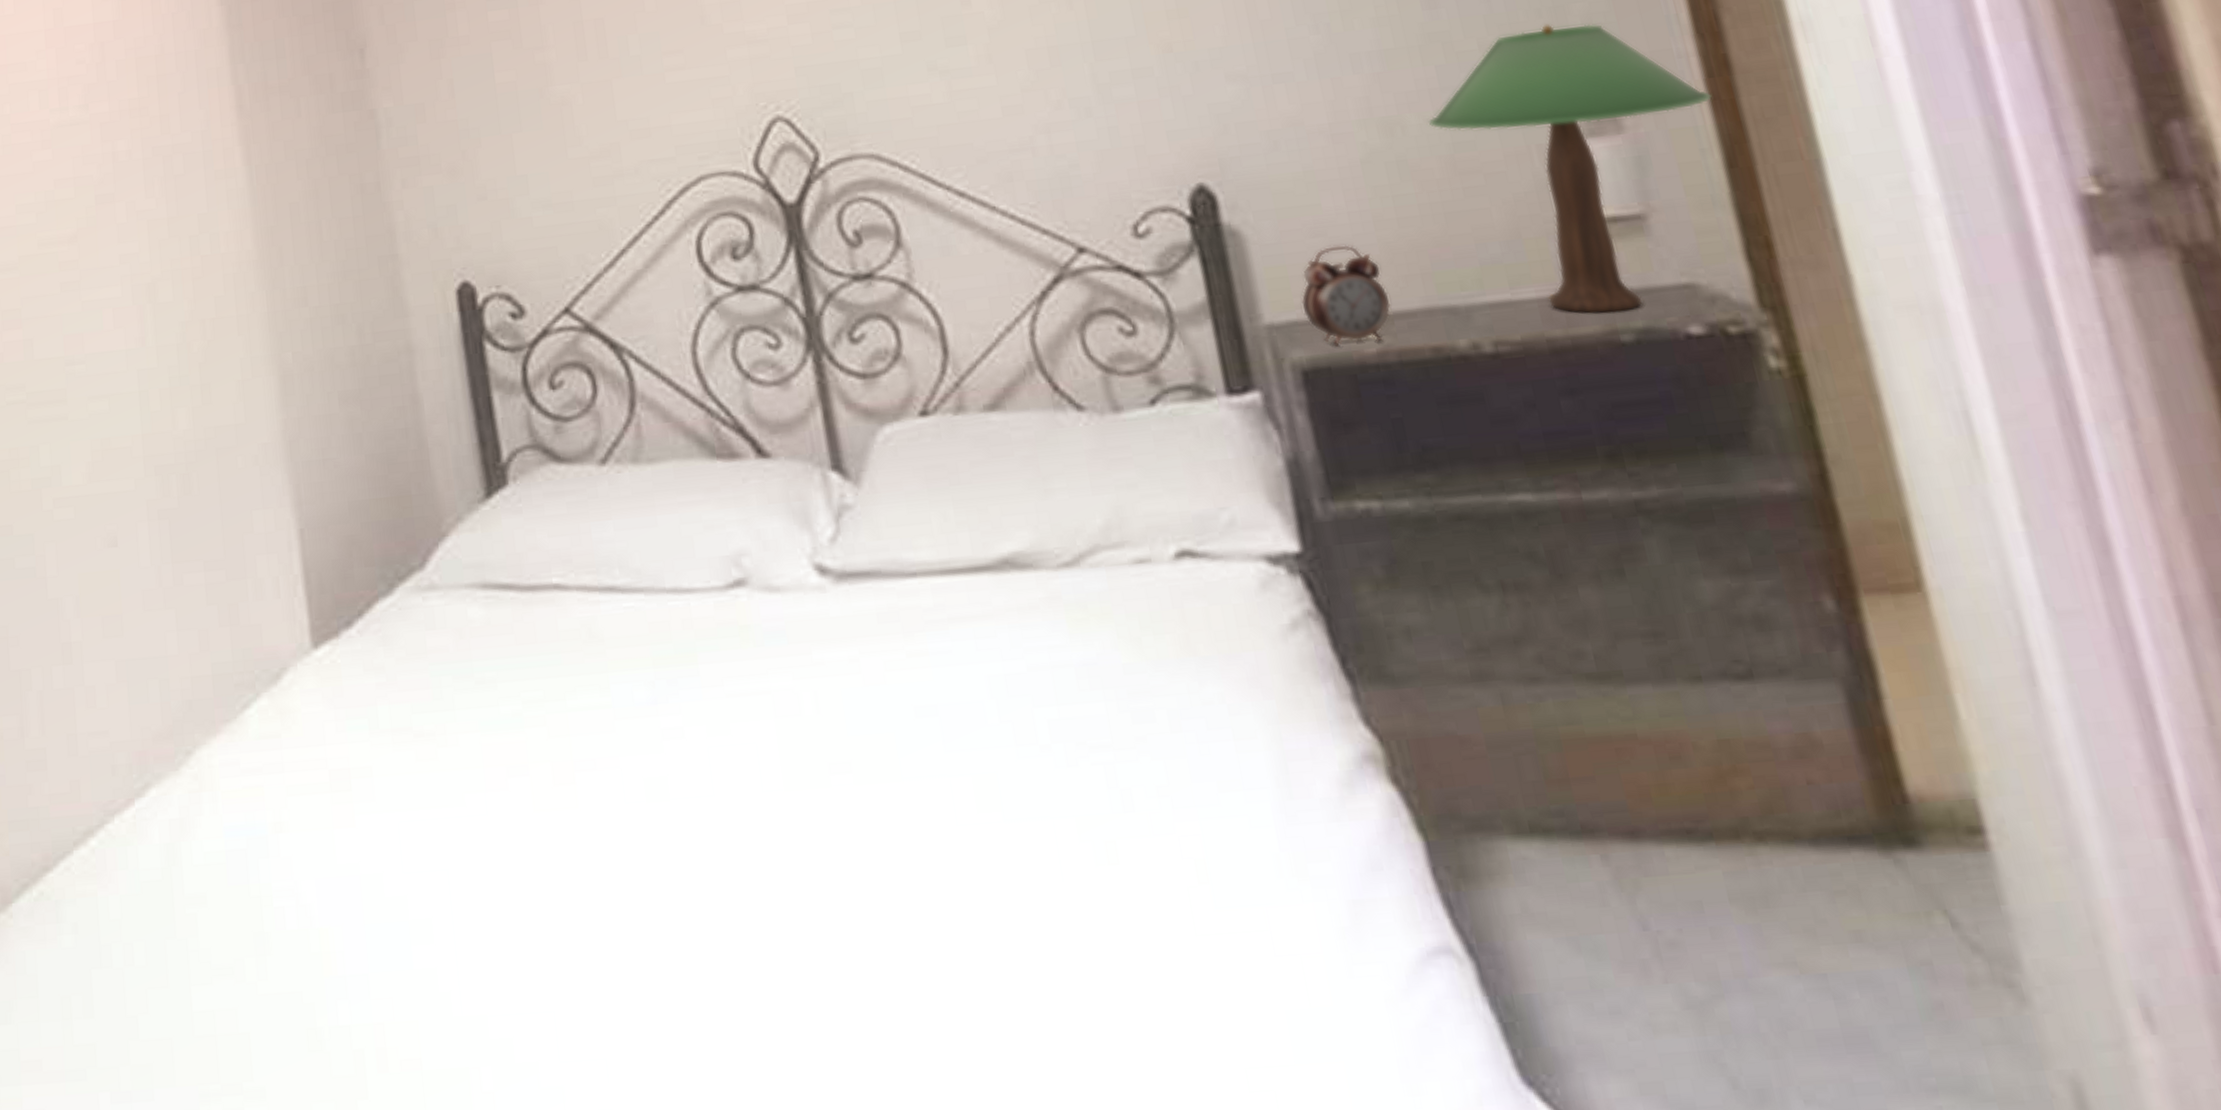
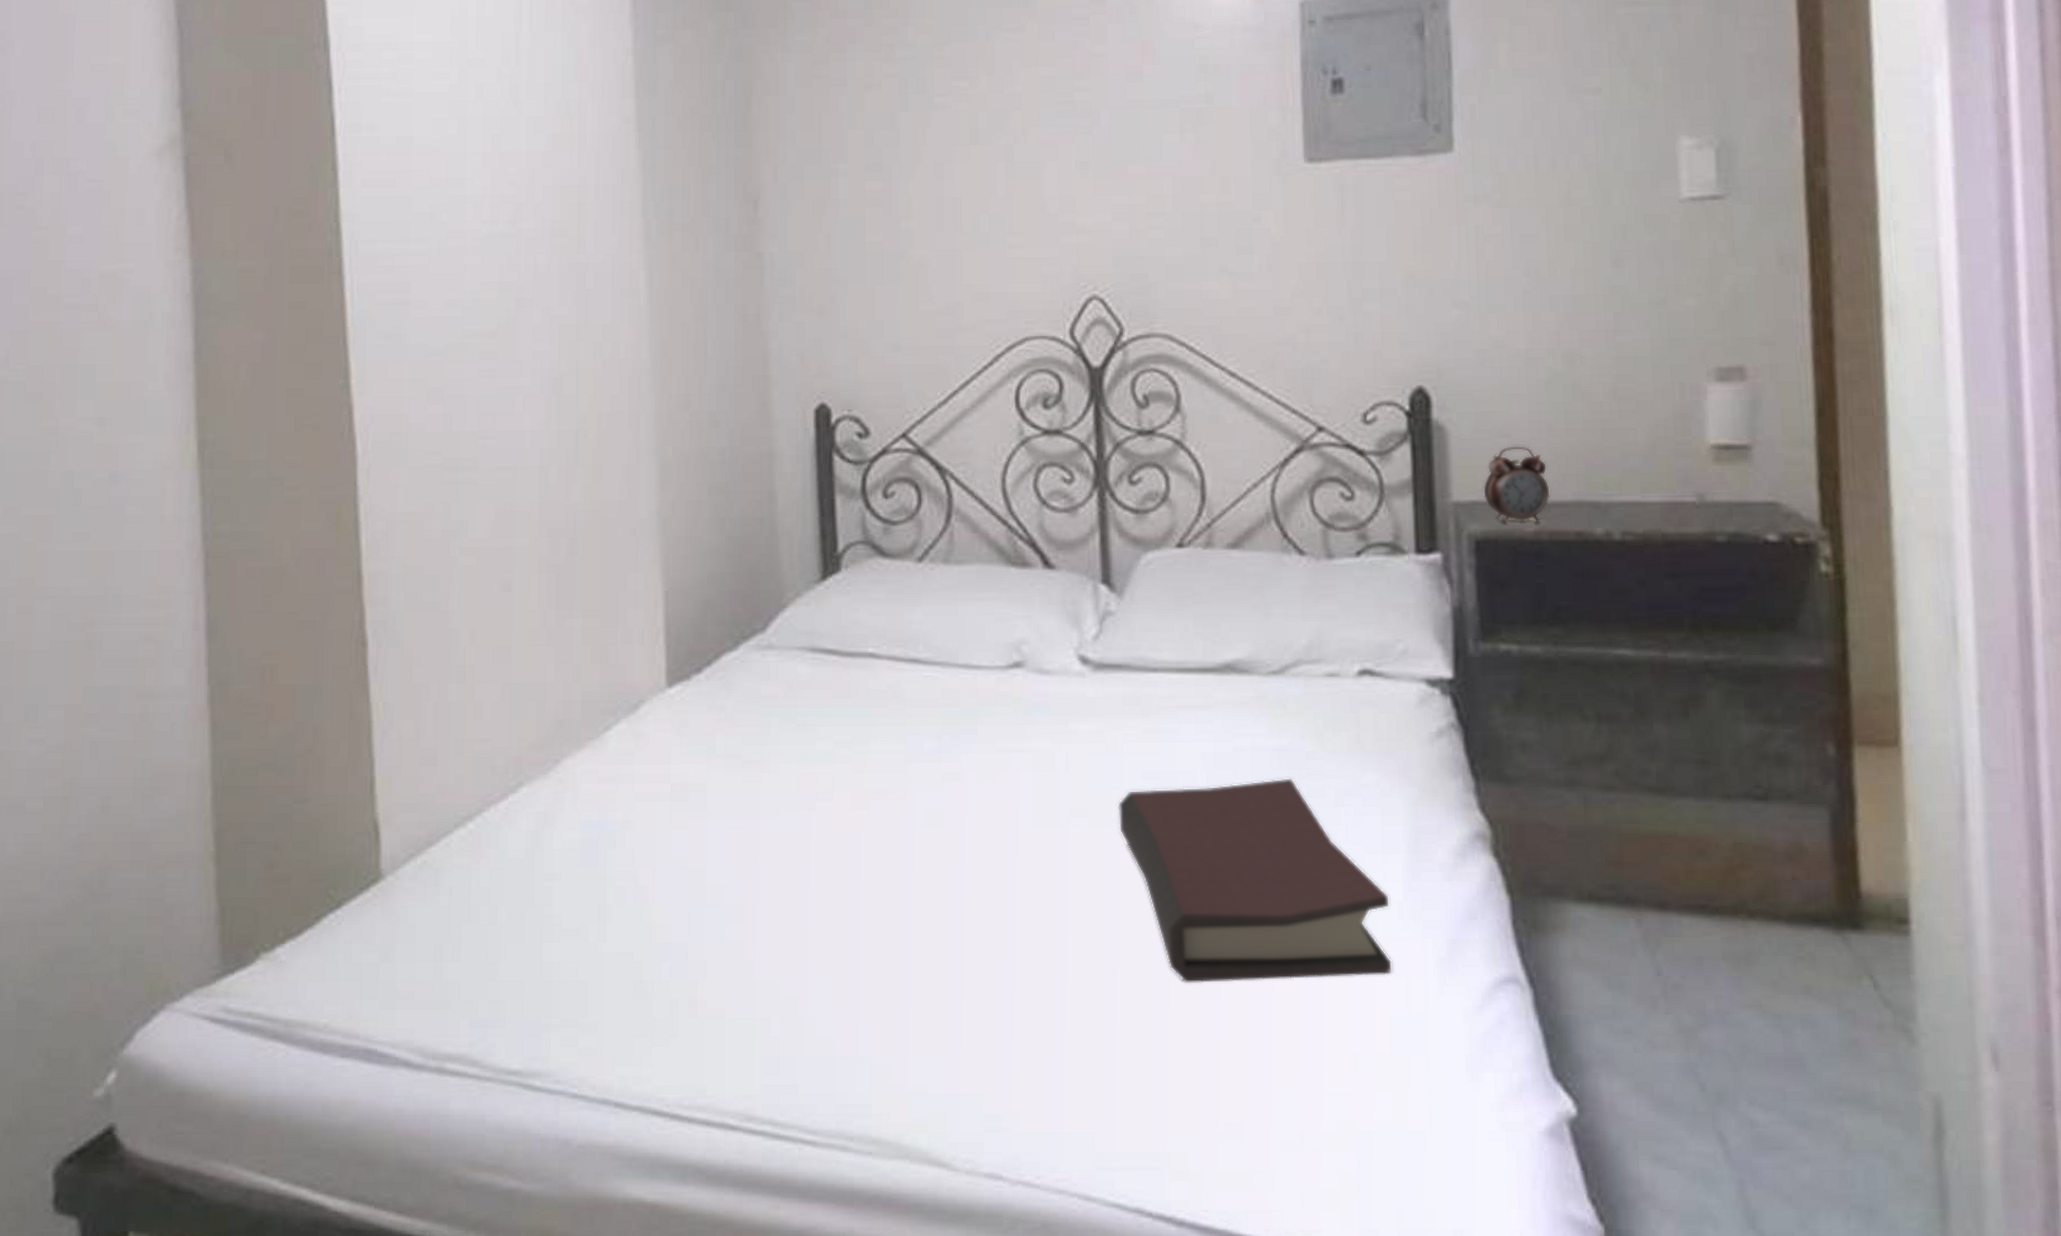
hardback book: none [888,700,1280,984] -> present [1118,778,1393,983]
table lamp: present [1427,23,1712,314] -> none [1601,289,1815,519]

